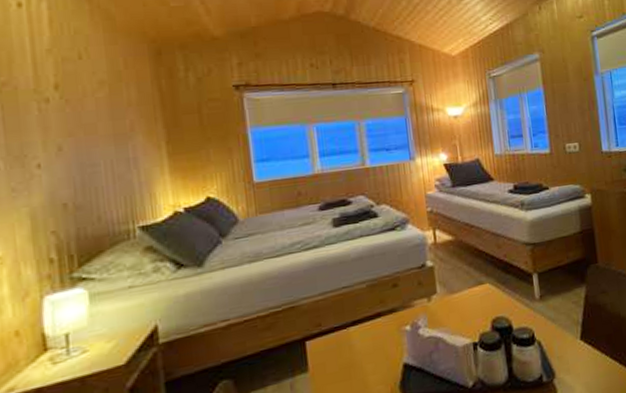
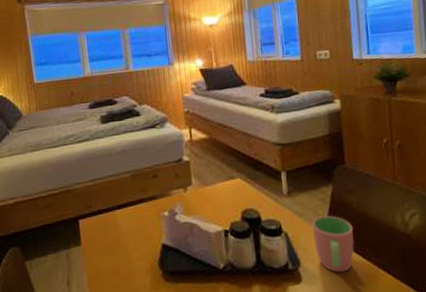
cup: none [565,319,611,382] -> present [311,215,355,273]

